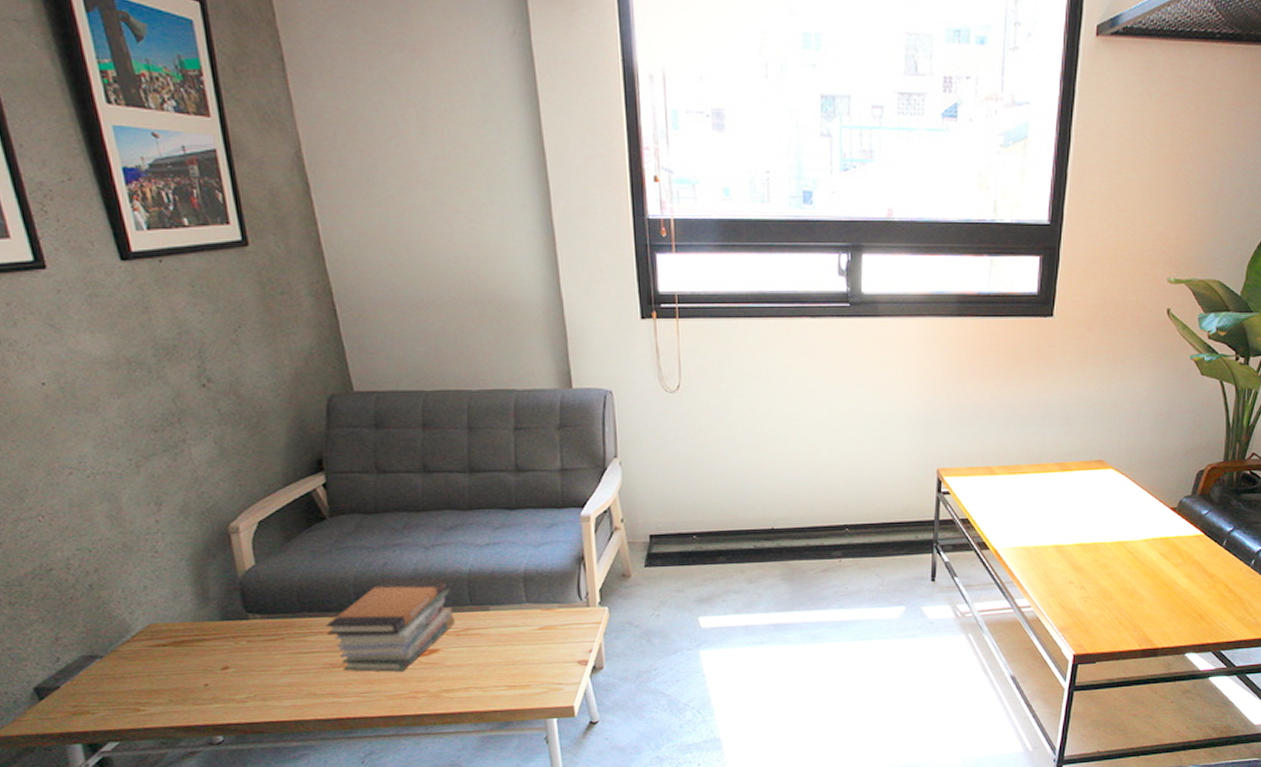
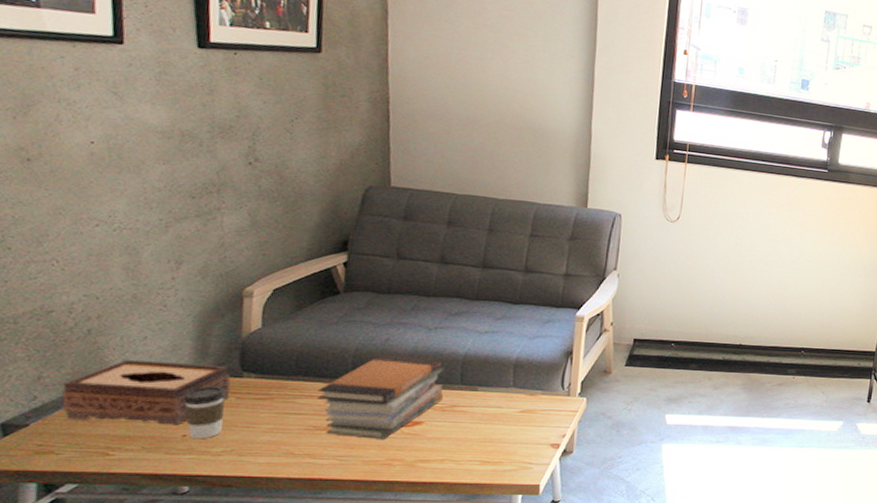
tissue box: none [80,609,240,678] -> present [62,359,231,424]
coffee cup: none [196,631,241,688] -> present [182,386,225,439]

